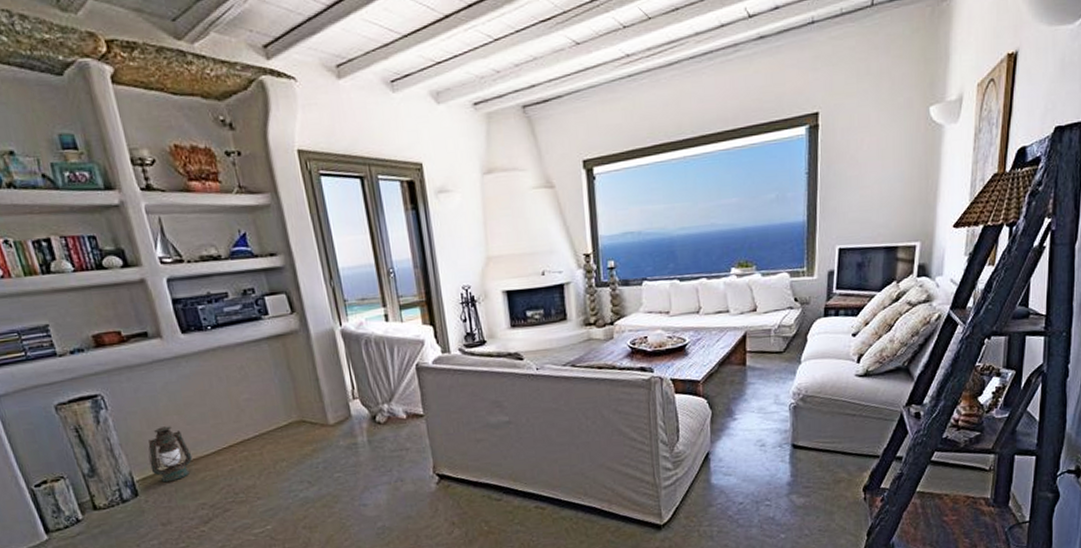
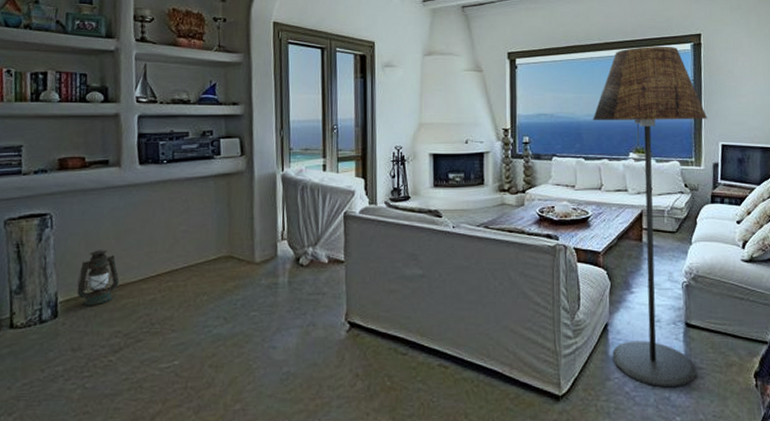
floor lamp: none [688,133,823,509] -> present [593,47,707,388]

